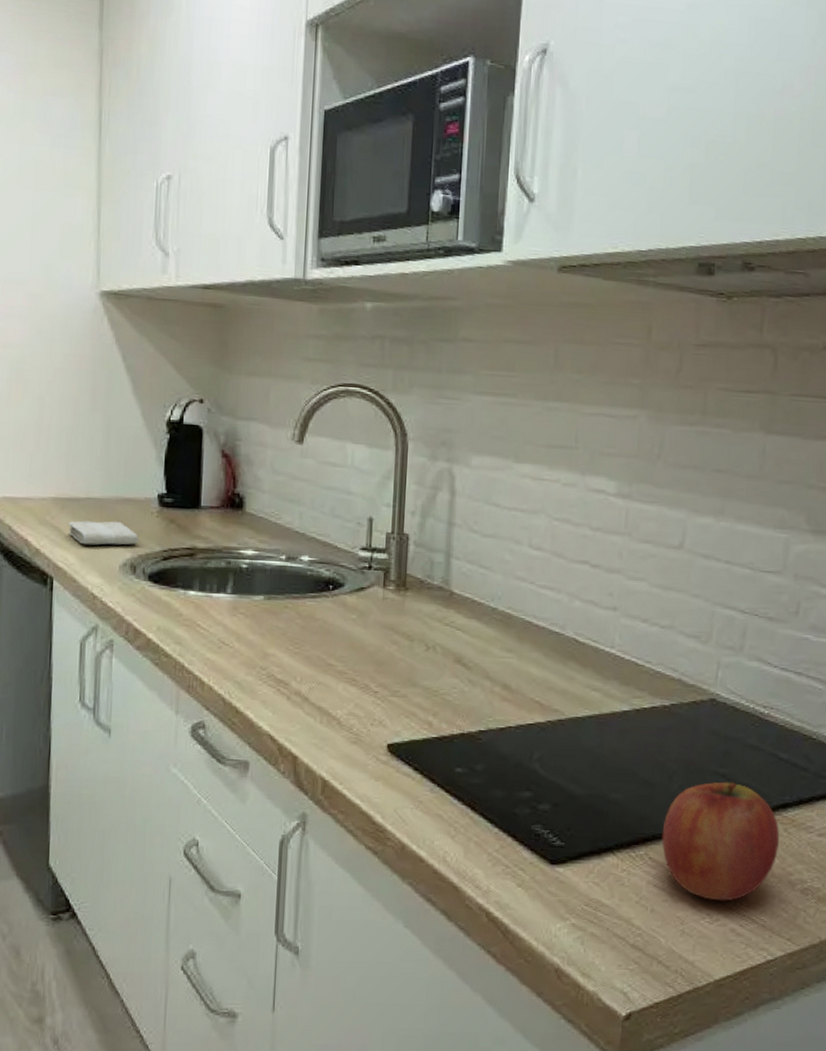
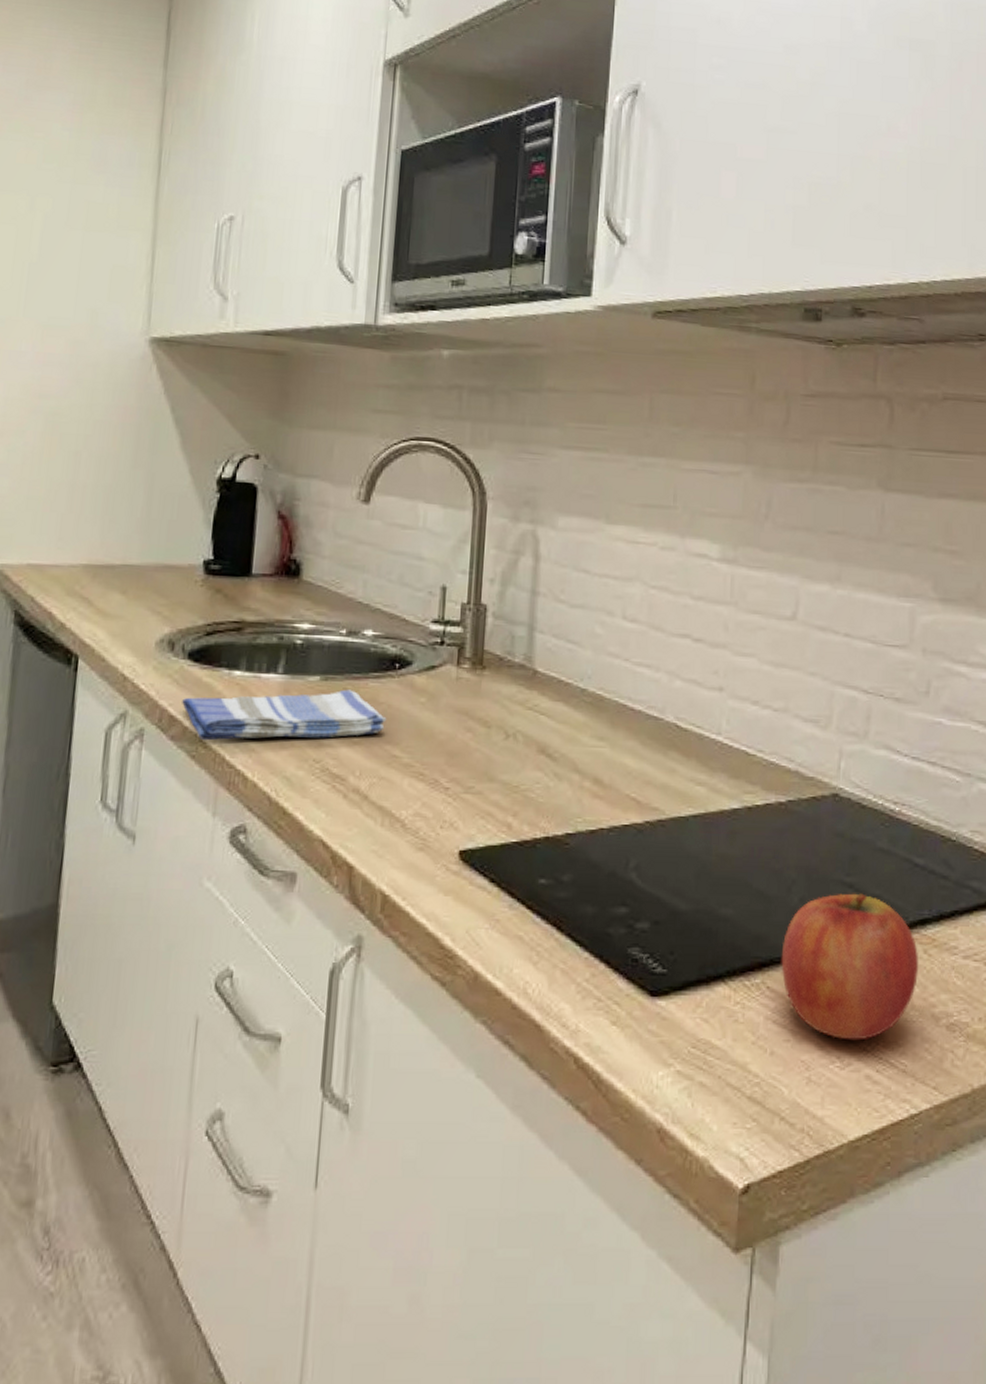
washcloth: present [68,520,140,546] -> none [99,590,180,619]
dish towel: none [145,607,323,651] -> present [182,689,387,741]

